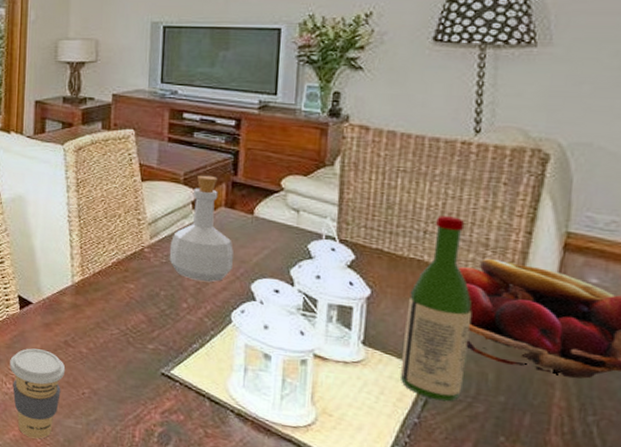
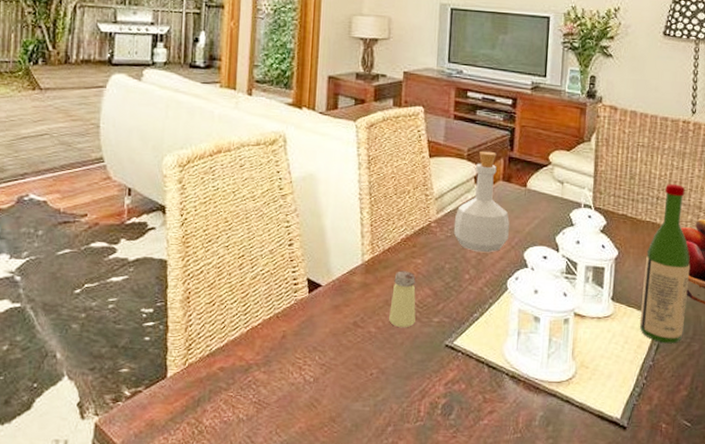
coffee cup: present [10,348,66,439] -> none [297,333,354,428]
saltshaker: none [101,294,129,352] -> present [389,271,416,328]

